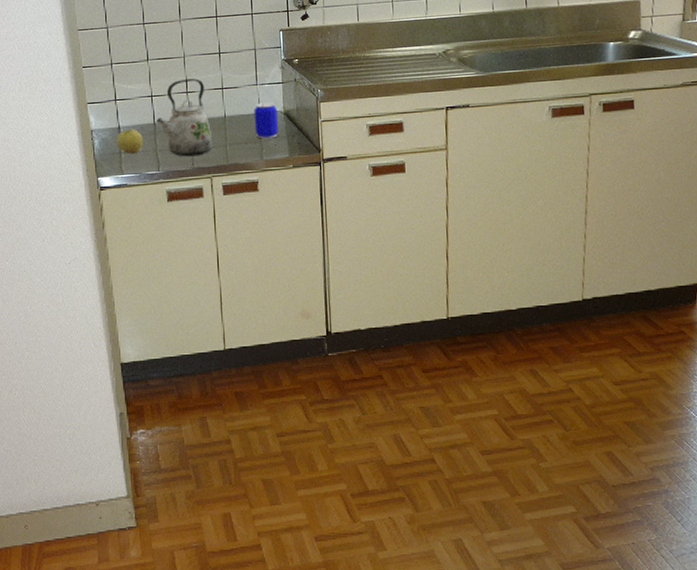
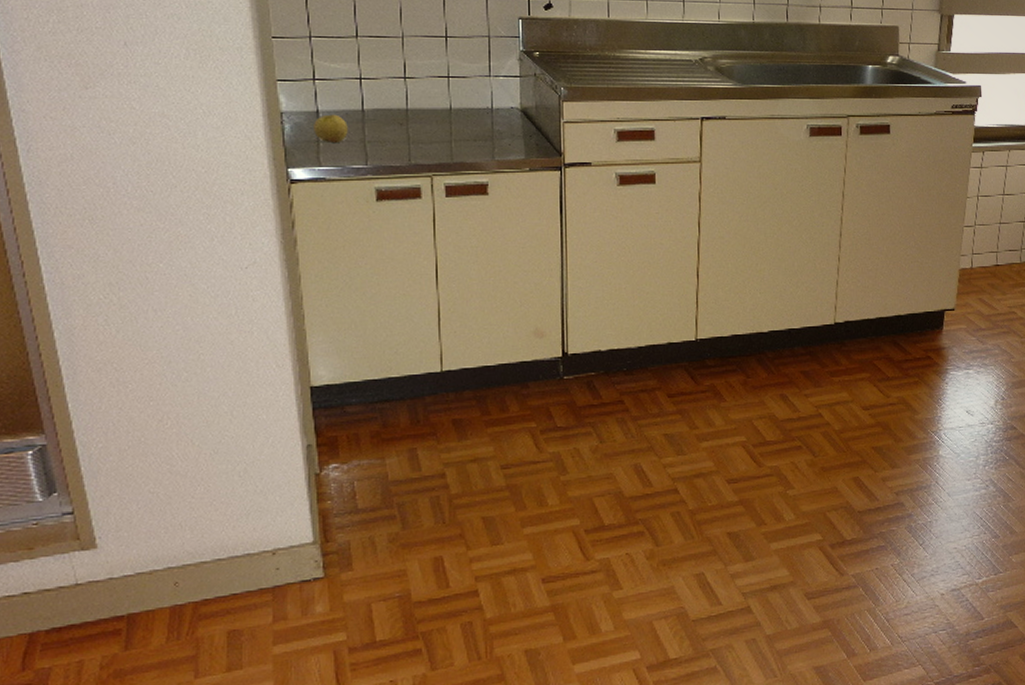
kettle: present [156,78,213,157] -> none [365,63,435,151]
beer can: present [254,102,279,139] -> none [485,97,515,137]

